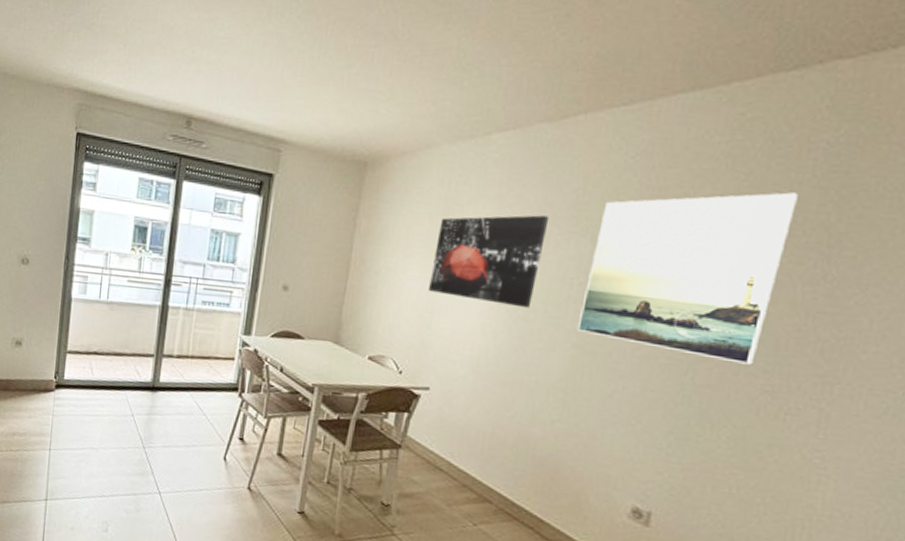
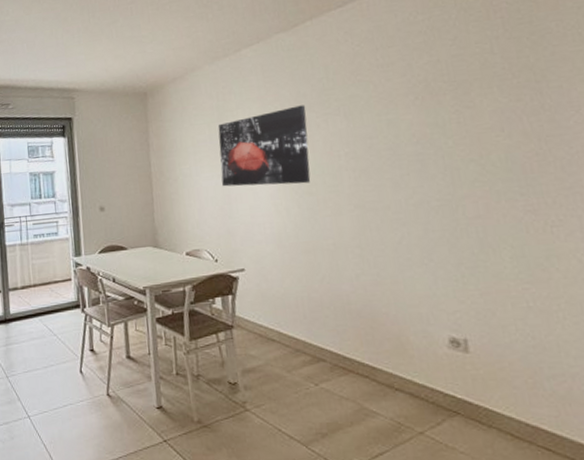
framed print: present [577,192,798,365] -> none [347,46,509,194]

